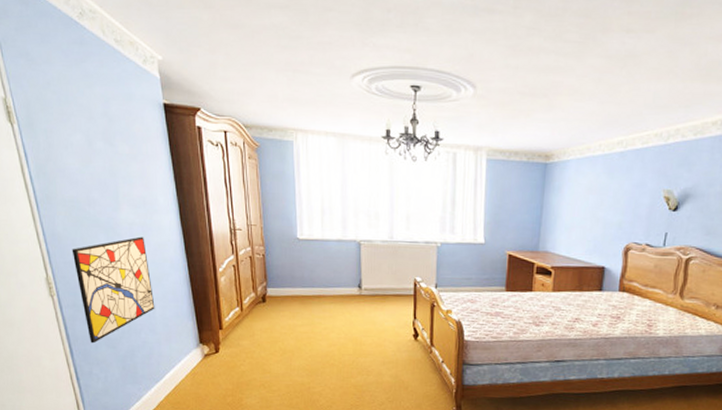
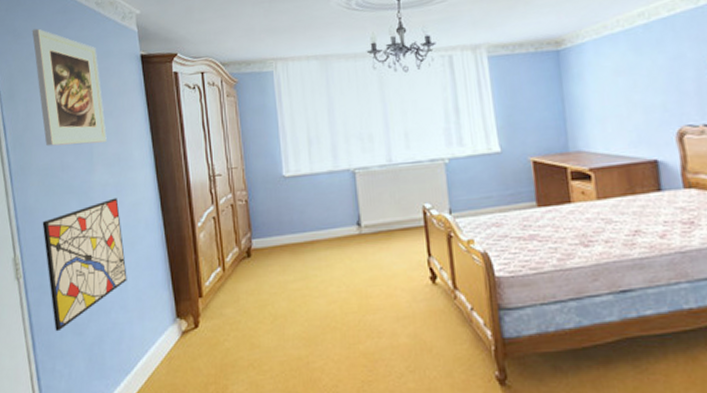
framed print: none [46,56,132,184] -> present [32,28,107,147]

